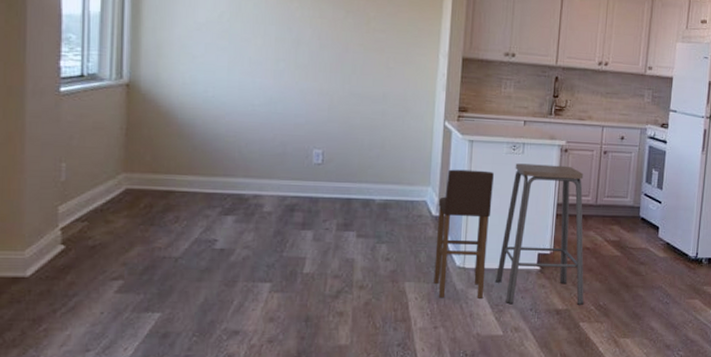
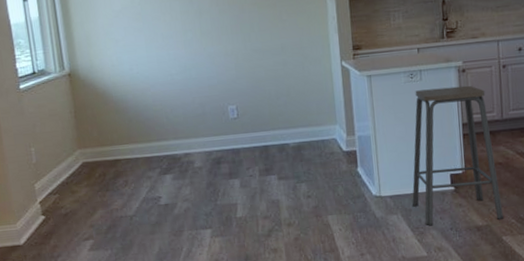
bar stool: present [434,169,494,299] -> none [347,102,403,227]

